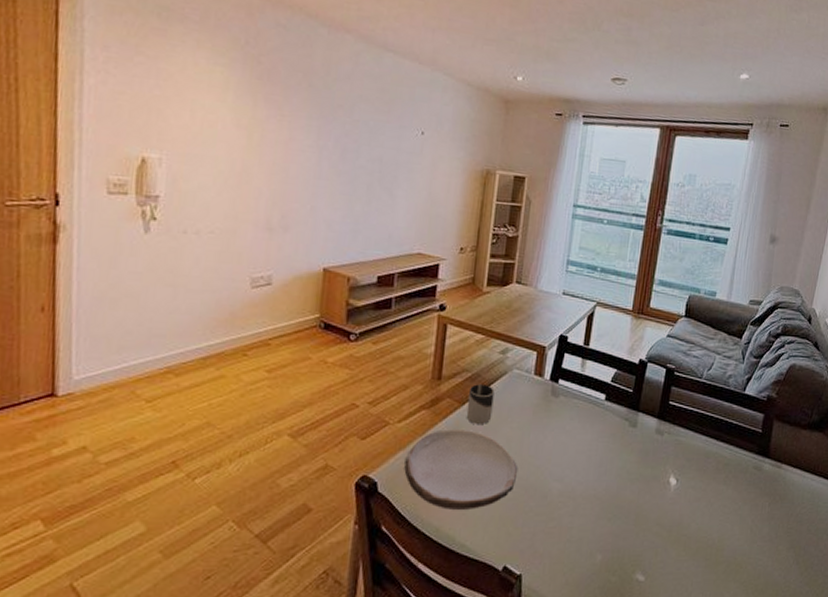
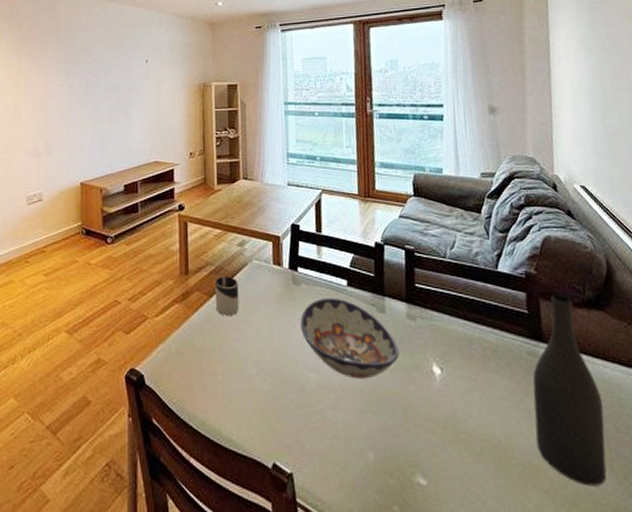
plate: present [404,429,518,510] -> none [166,321,272,402]
decorative bowl: none [552,410,642,488] -> present [300,297,399,379]
wine bottle: none [743,417,804,577] -> present [532,294,607,486]

